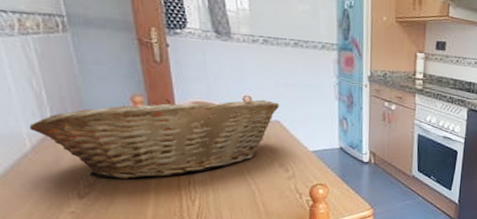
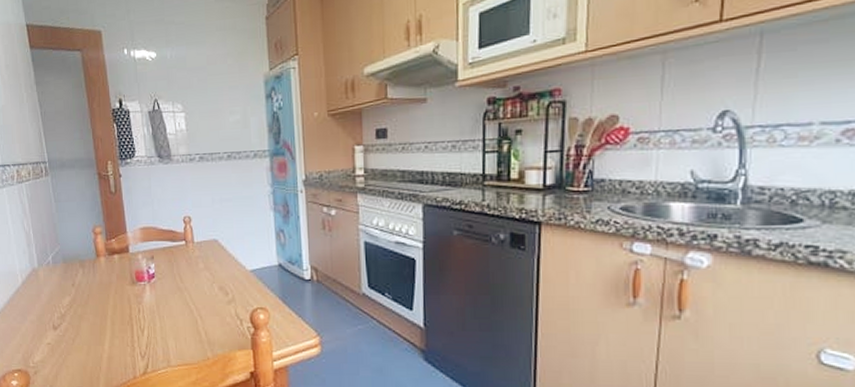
fruit basket: present [29,99,279,180] -> none [21,219,217,310]

